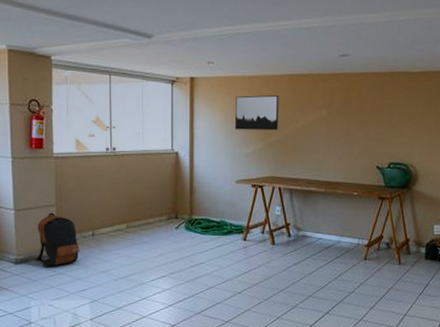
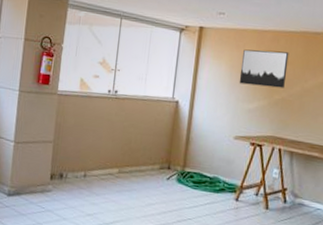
backpack: present [35,212,80,267] -> none [26,148,70,203]

